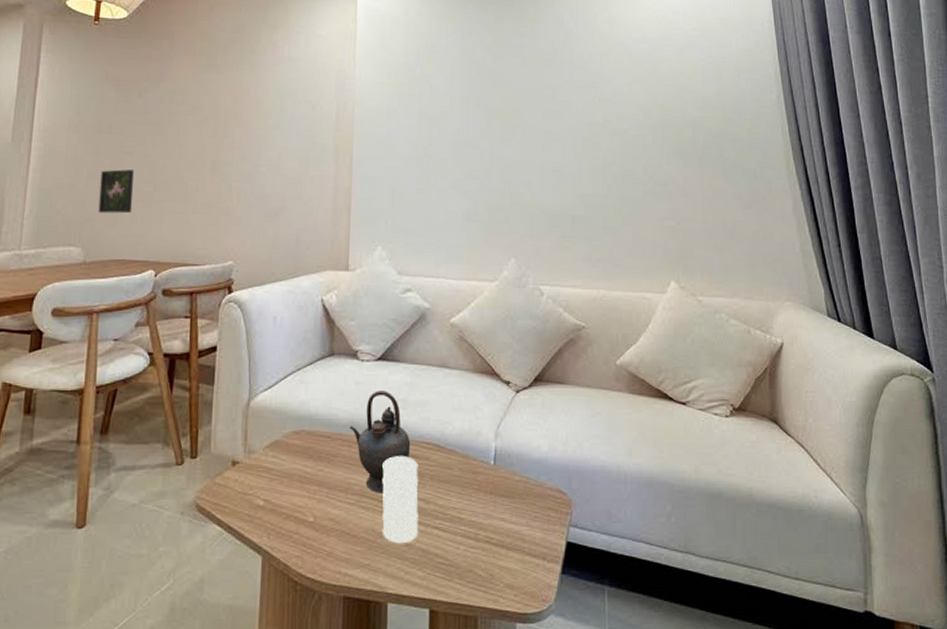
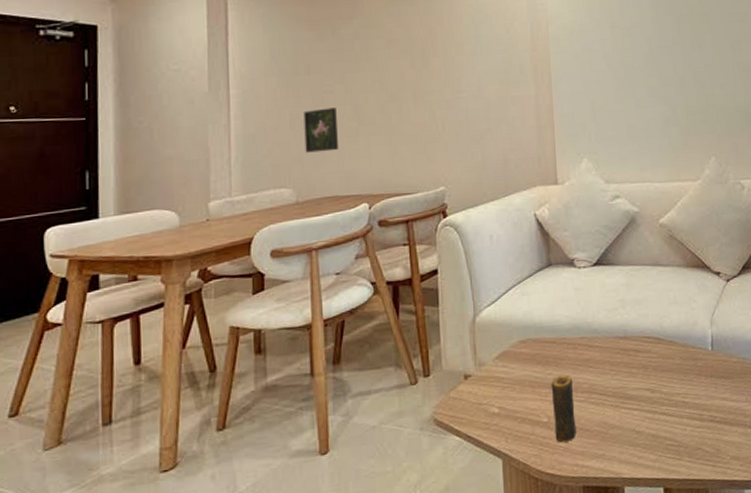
candle: none [320,473,345,546] -> present [551,374,576,443]
teapot: present [349,391,411,493] -> none [573,293,633,389]
barrel: present [382,456,419,544] -> none [608,351,648,433]

